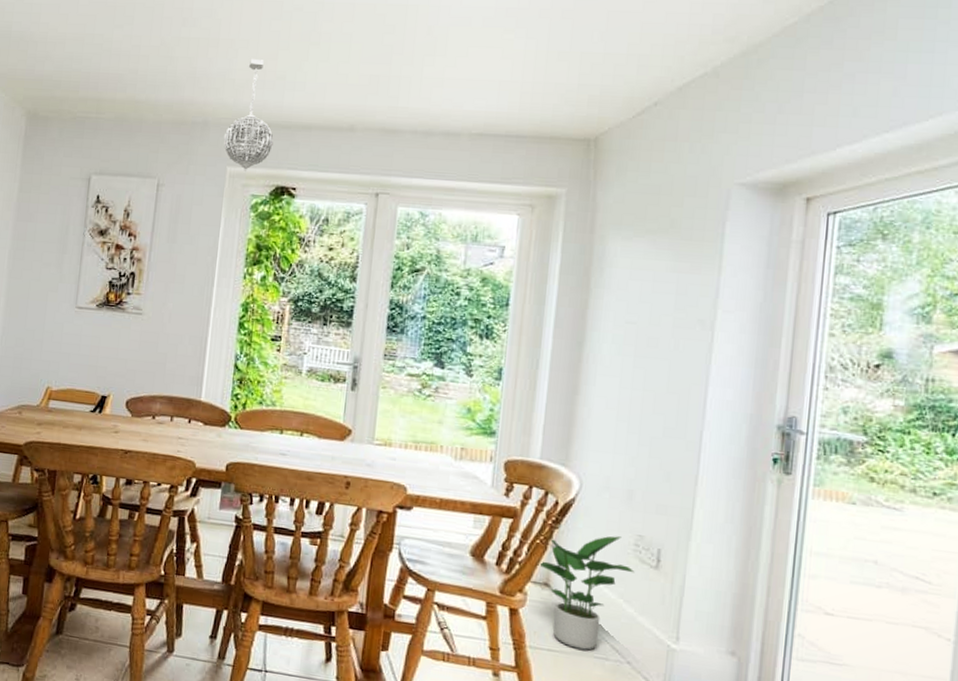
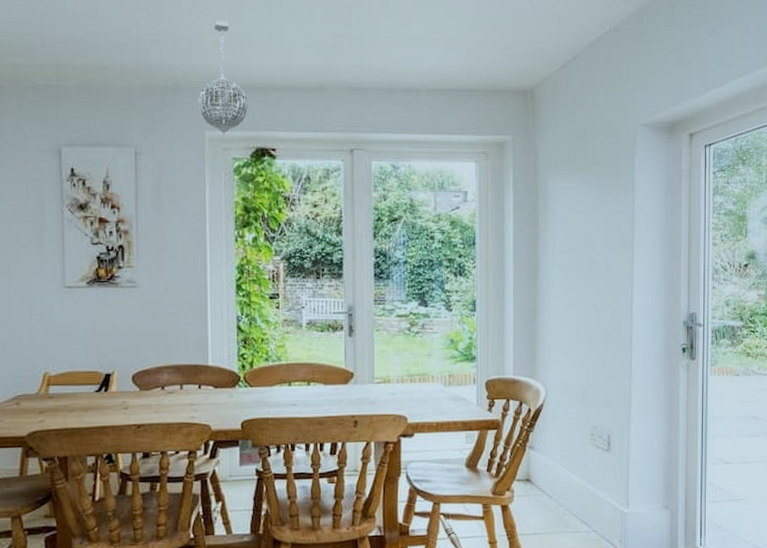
potted plant: present [538,536,635,650] -> none [520,430,593,528]

